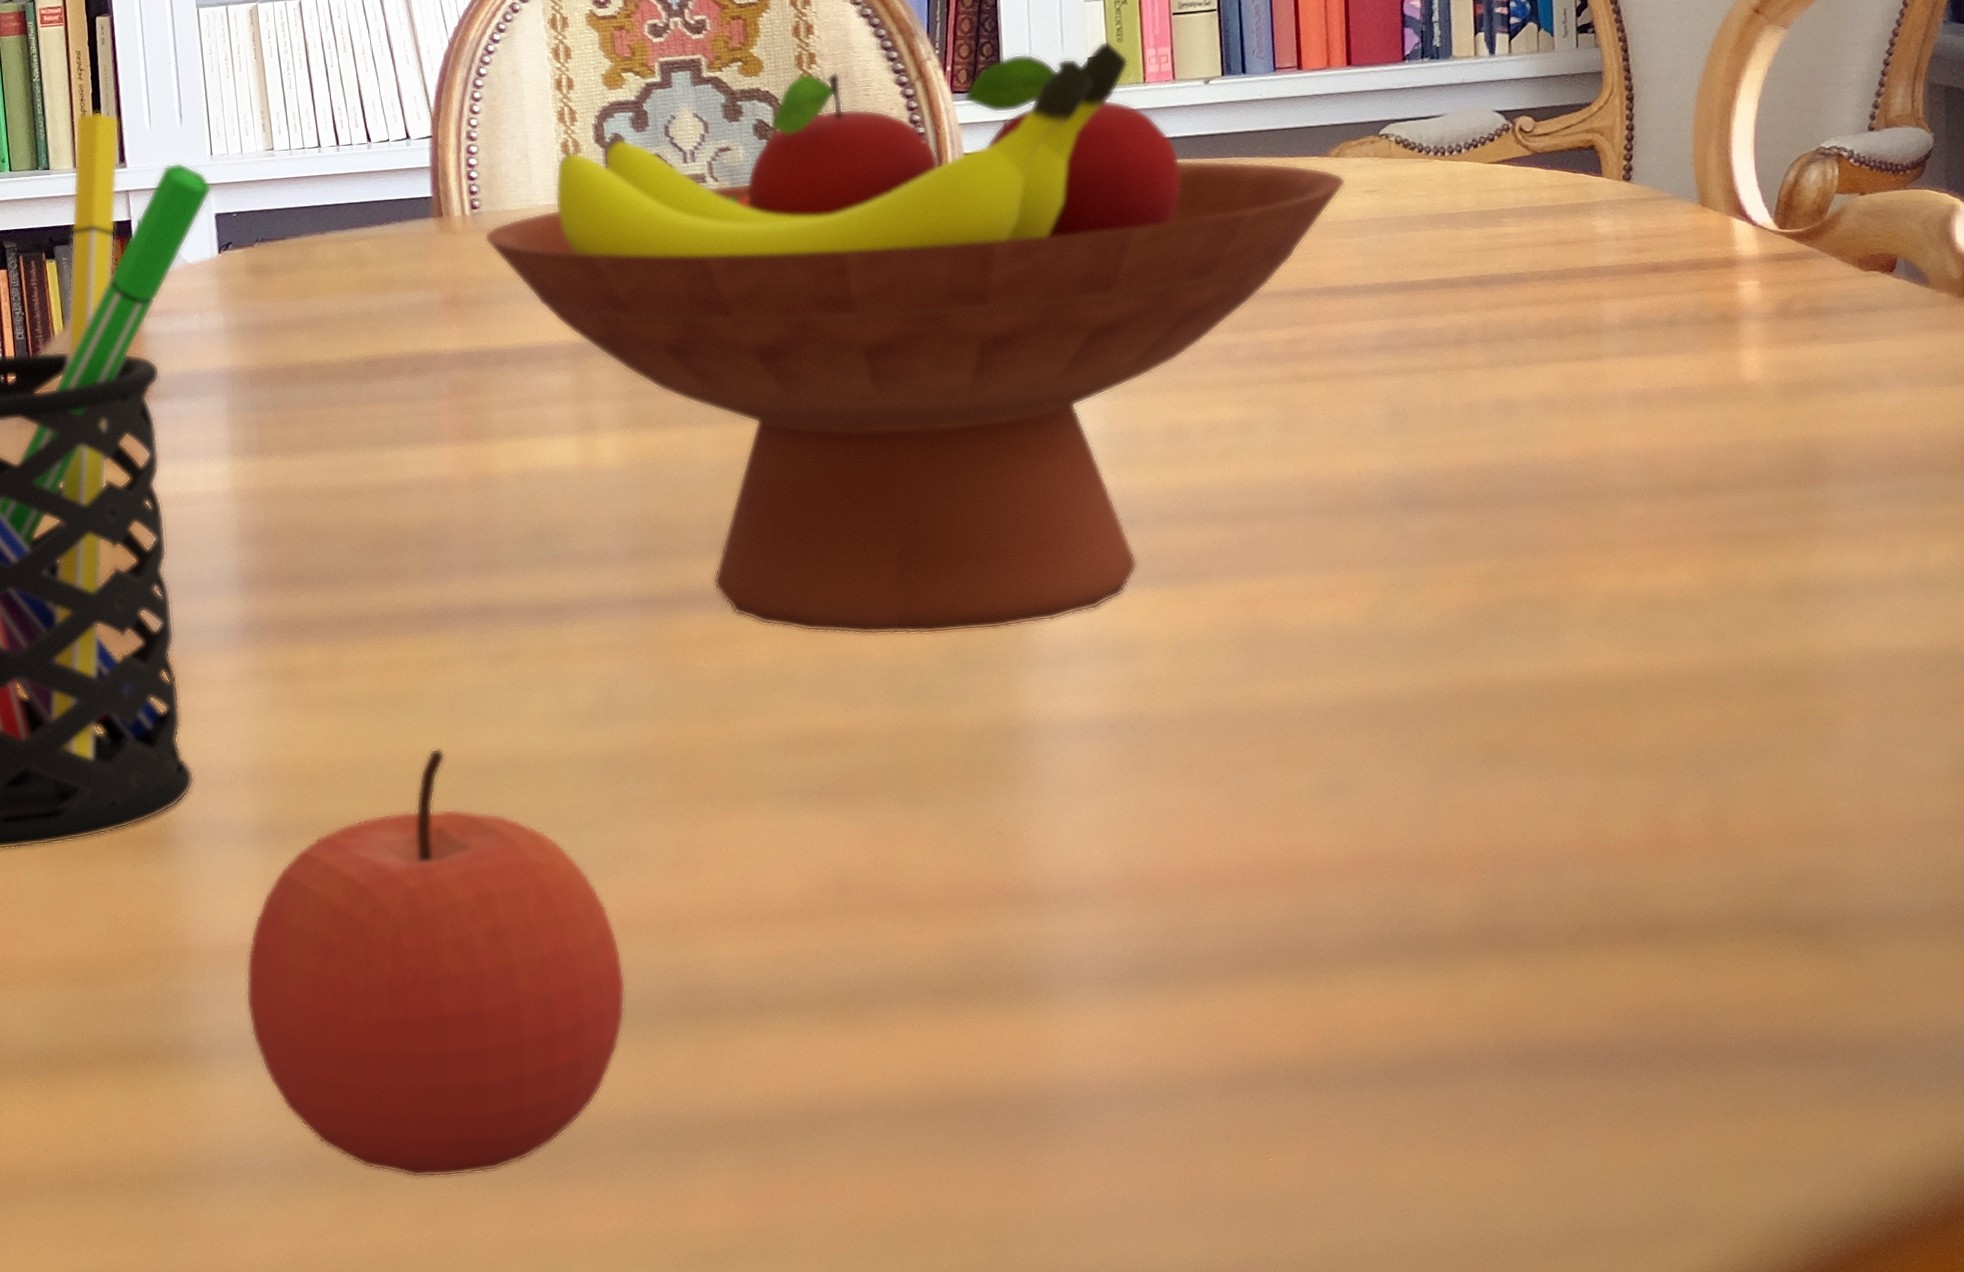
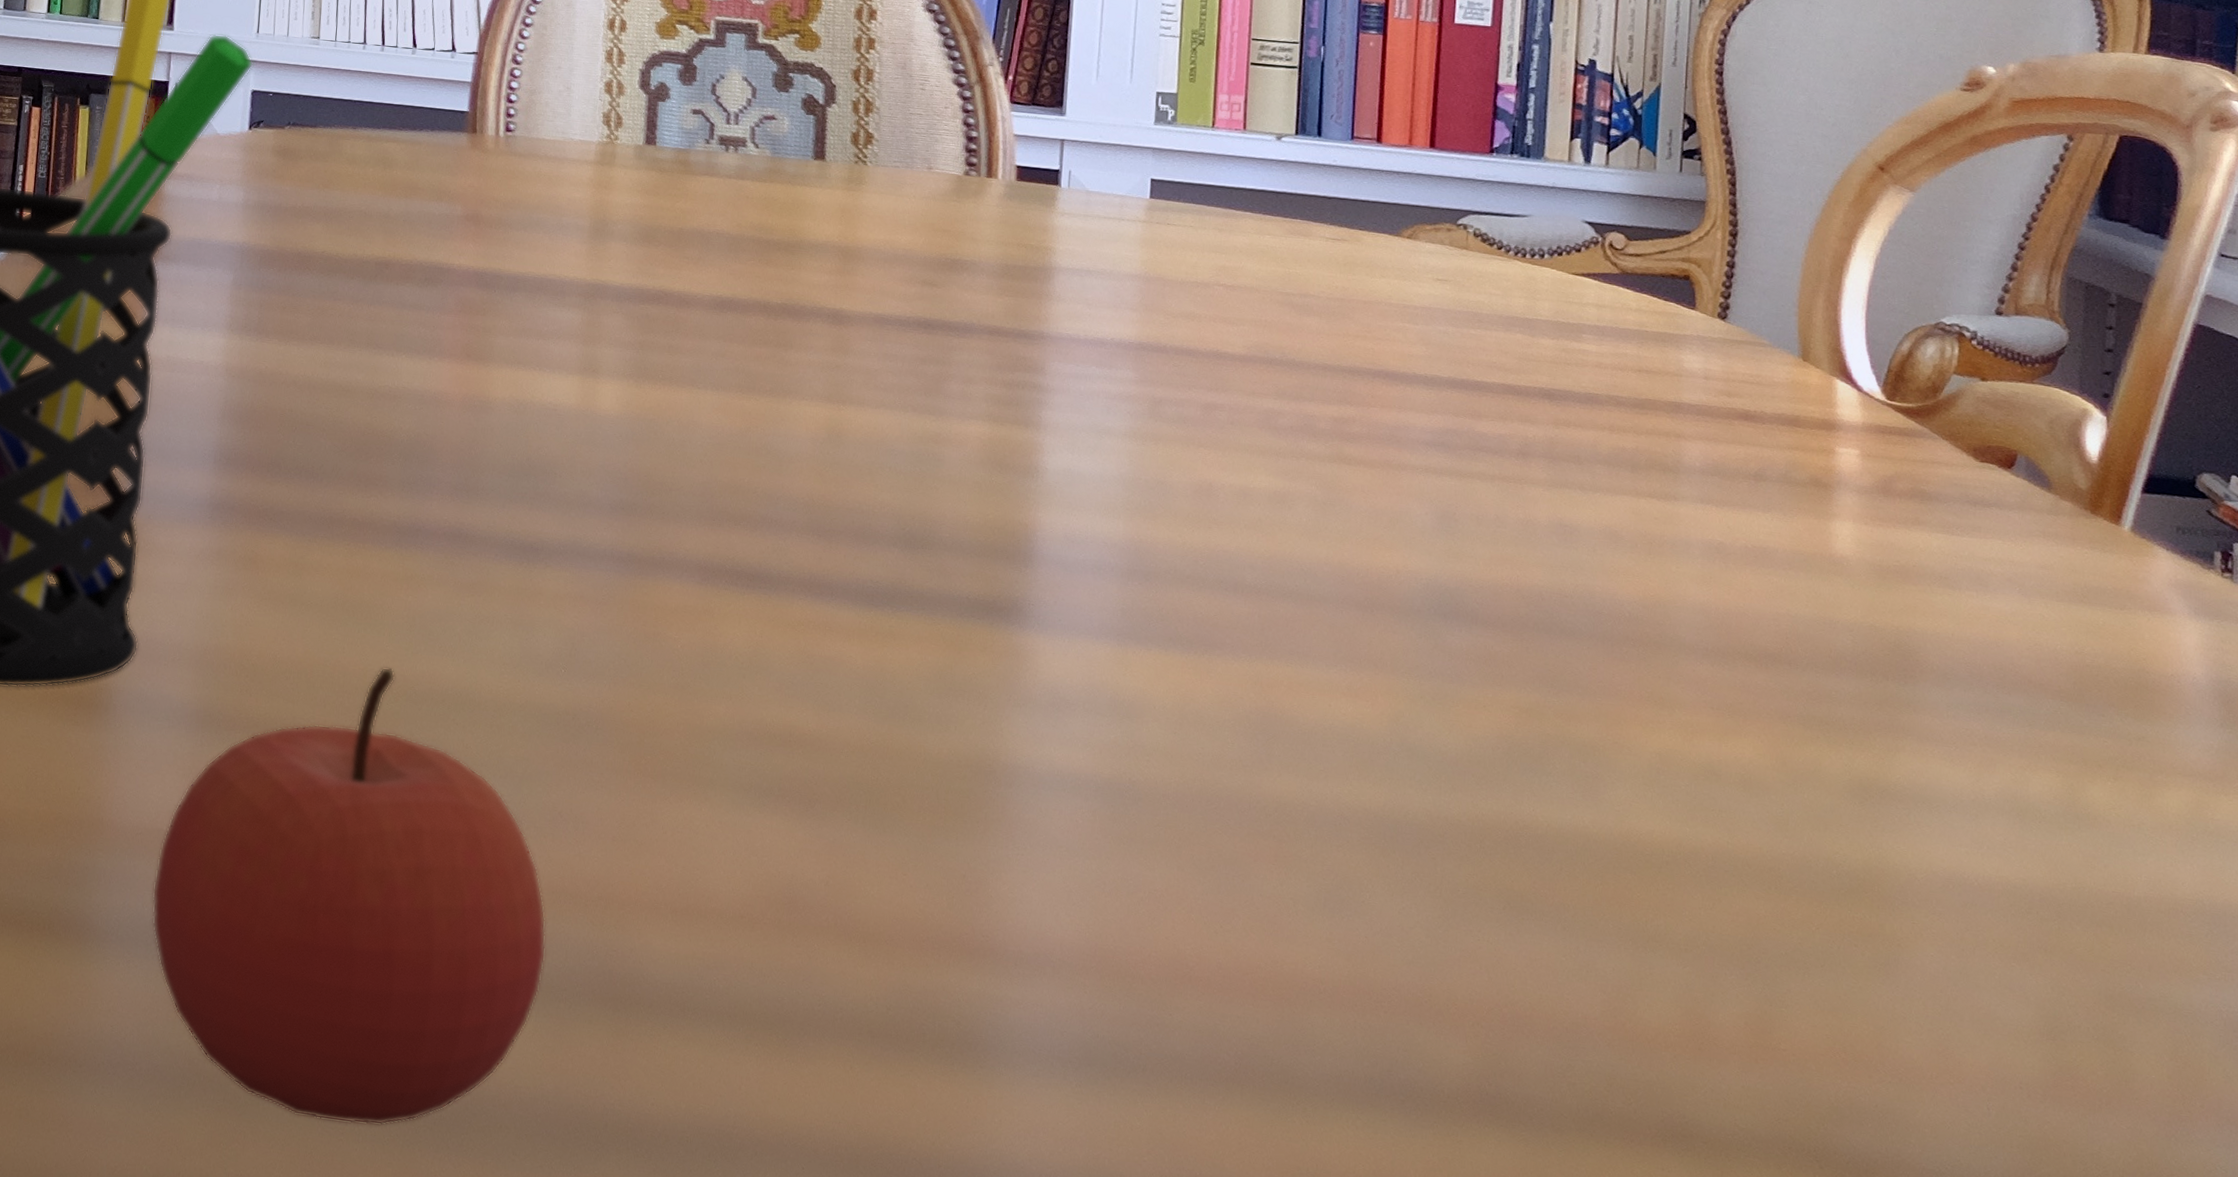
fruit bowl: present [484,41,1346,635] -> none [514,56,1416,663]

